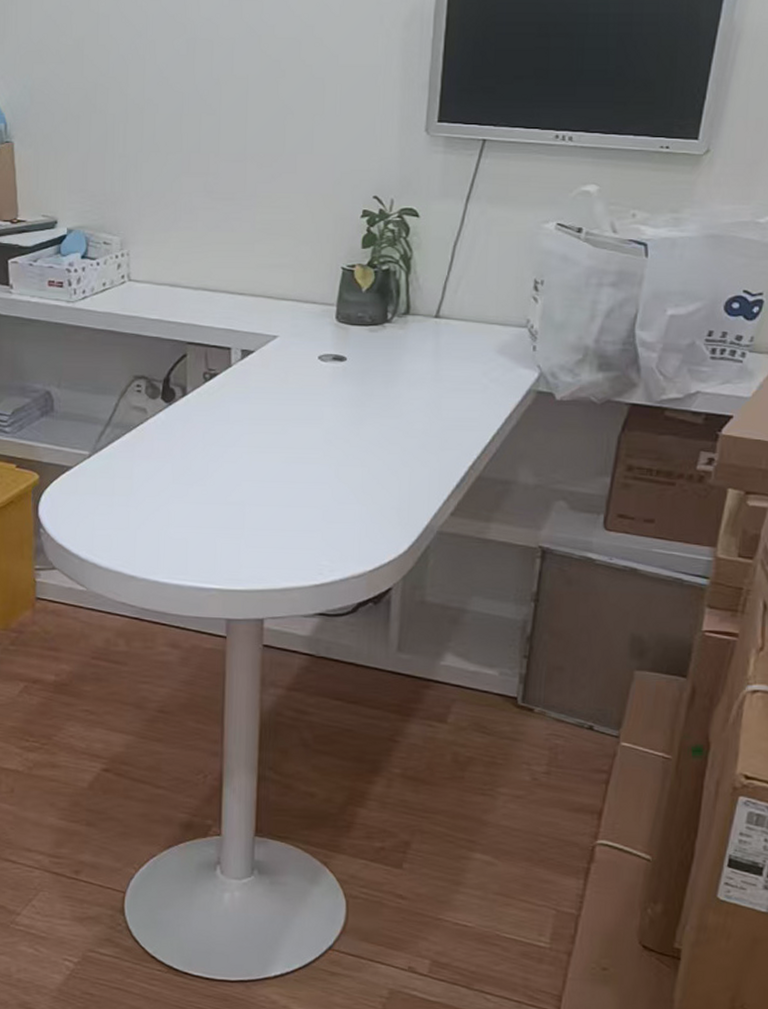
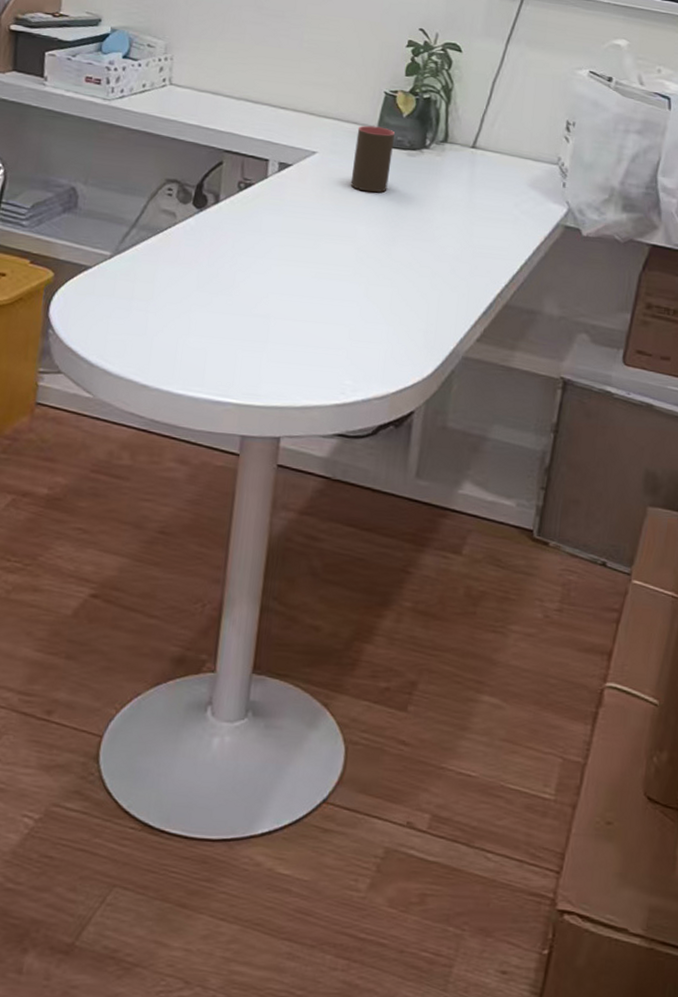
cup: none [313,304,355,373] -> present [350,125,395,193]

